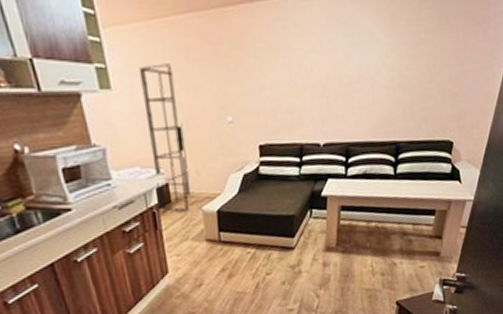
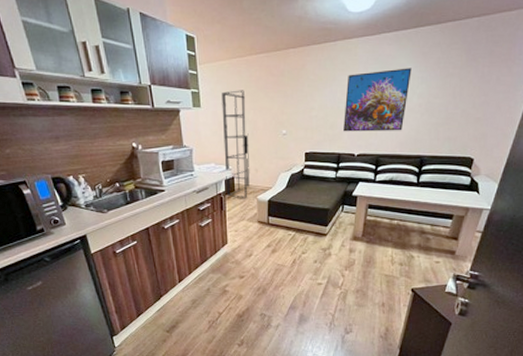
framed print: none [303,32,379,116] -> present [343,68,412,132]

